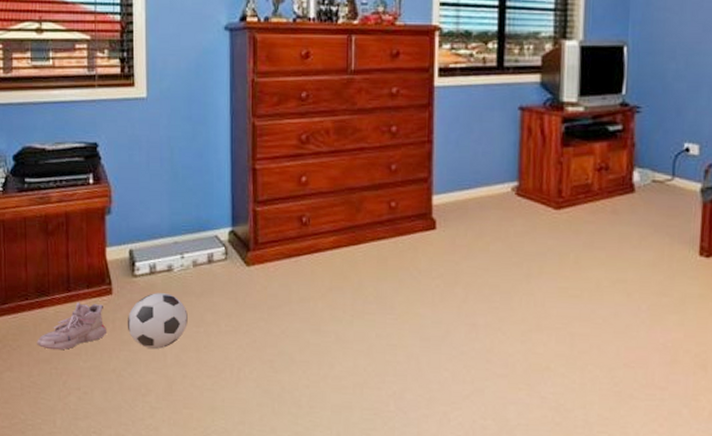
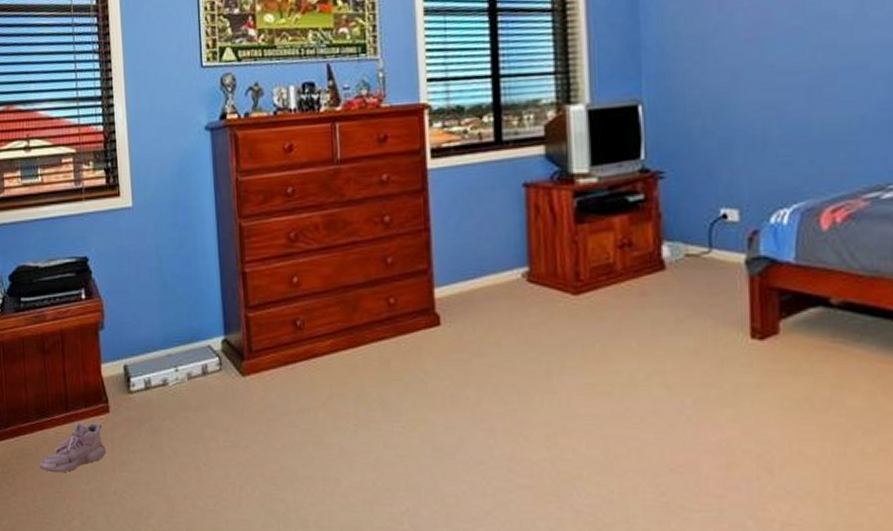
soccer ball: present [127,293,188,349] -> none [125,409,186,468]

